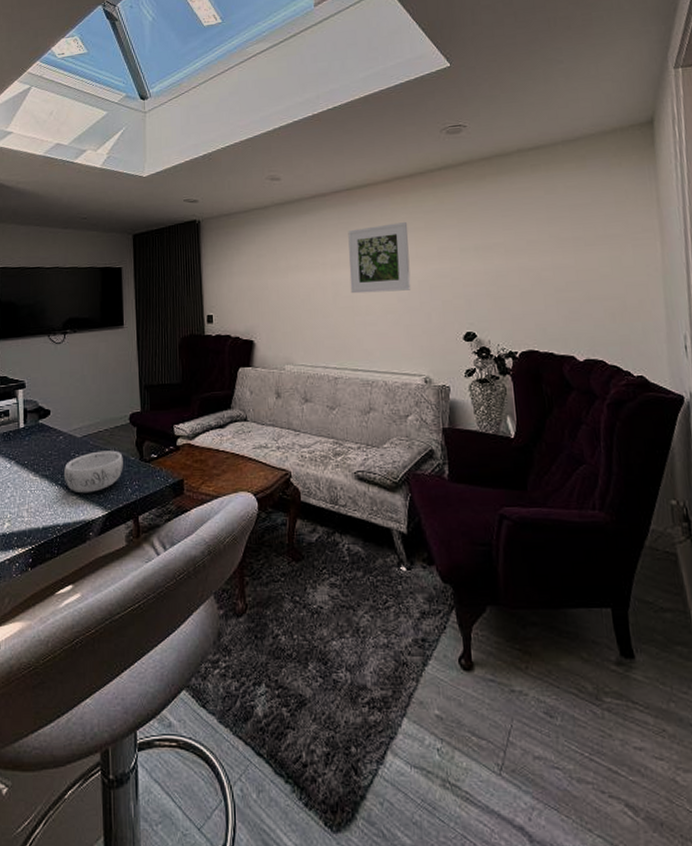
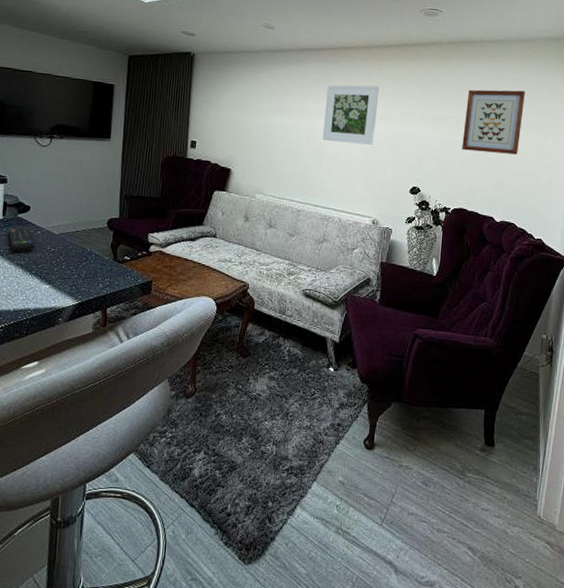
remote control: none [31,434,58,461] -> present [8,228,35,252]
decorative bowl: present [64,450,123,494] -> none [39,248,98,284]
wall art: none [514,198,591,280] -> present [462,89,525,155]

